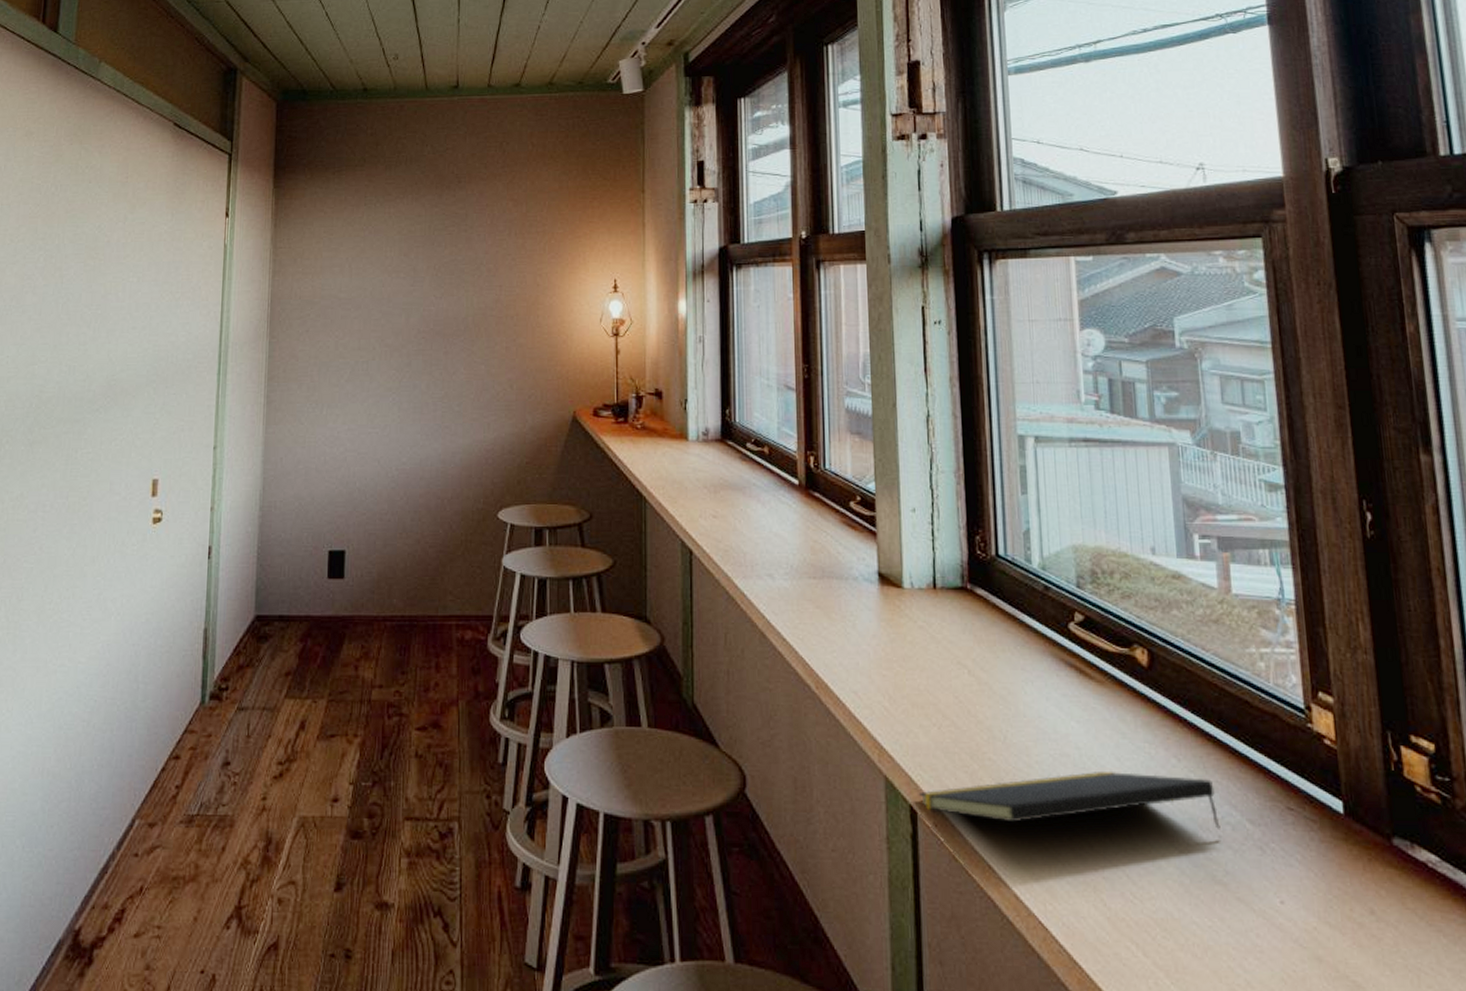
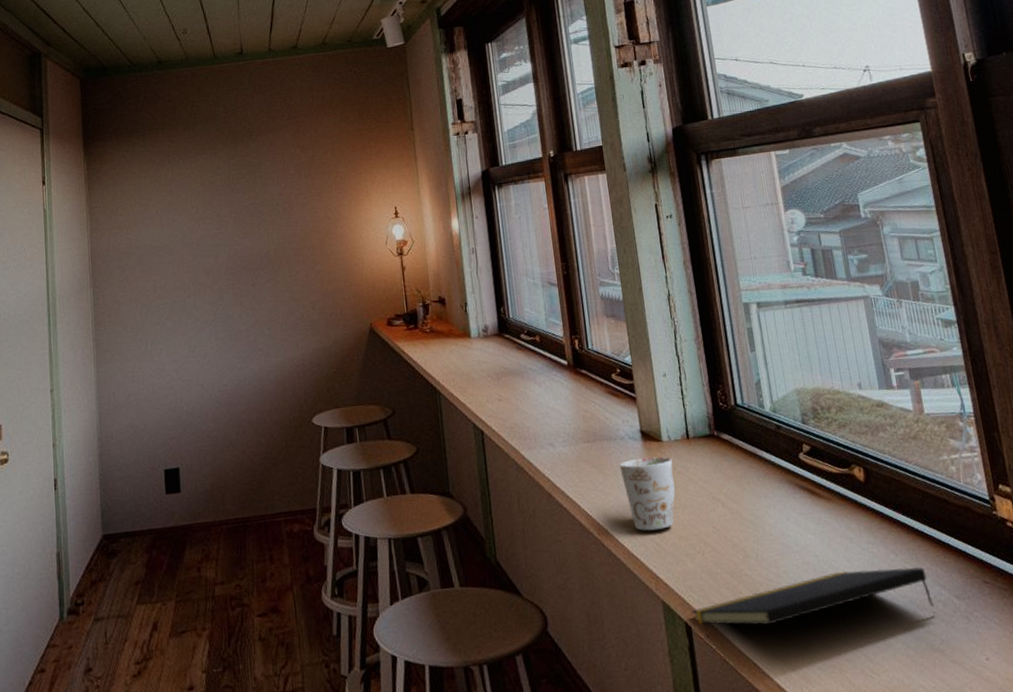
mug: none [849,605,913,692] -> present [619,456,675,531]

